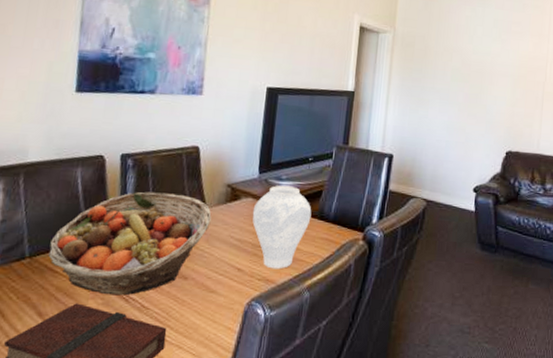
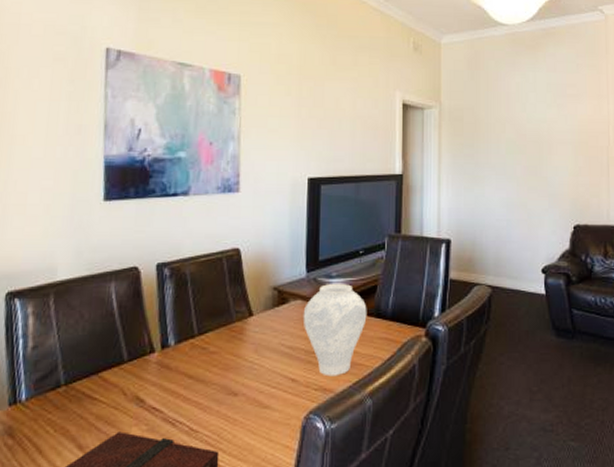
fruit basket: present [48,192,212,296] -> none [85,302,259,420]

